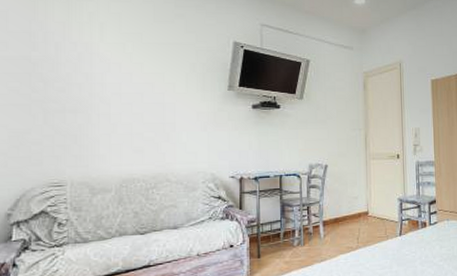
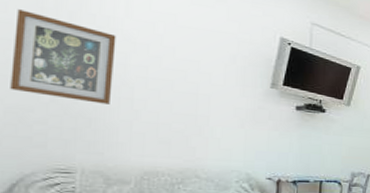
wall art: none [12,46,94,121] -> present [10,9,116,104]

